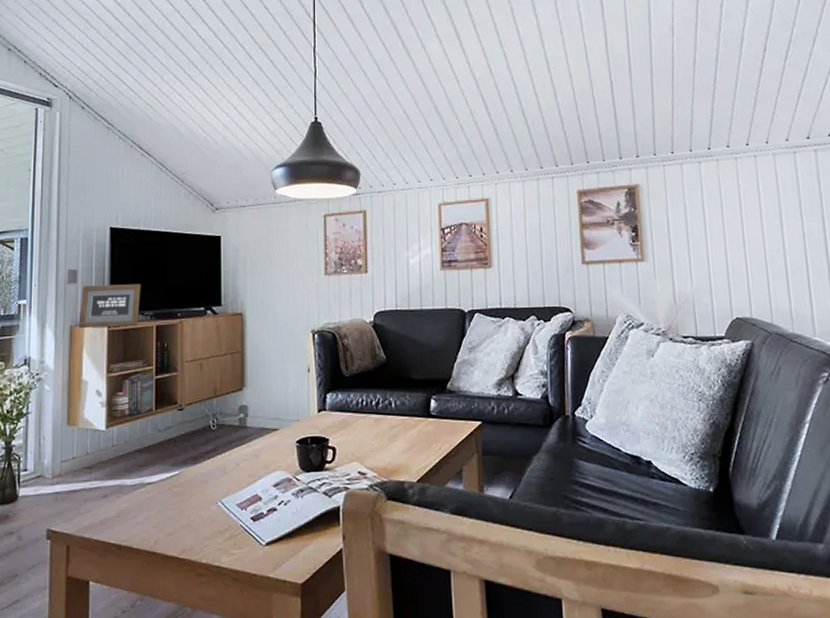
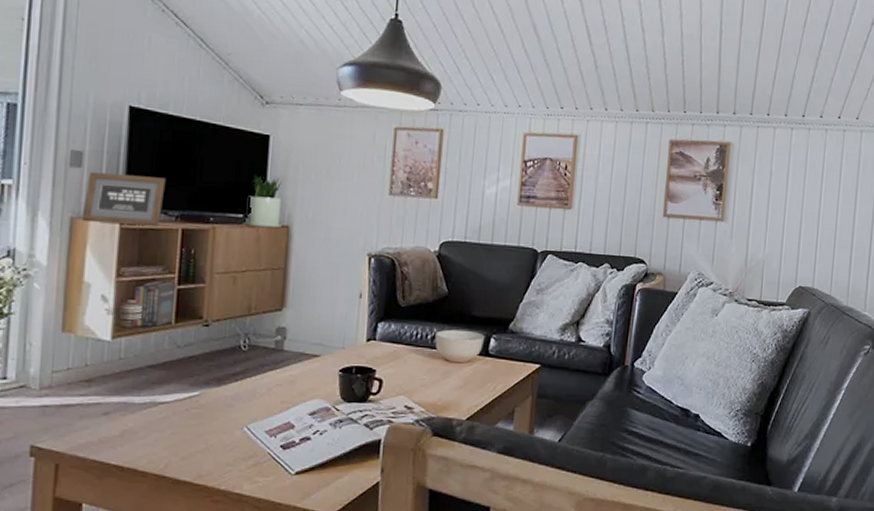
planter: none [205,271,237,318] -> present [244,174,283,229]
bowl: none [379,393,425,427] -> present [435,329,485,364]

